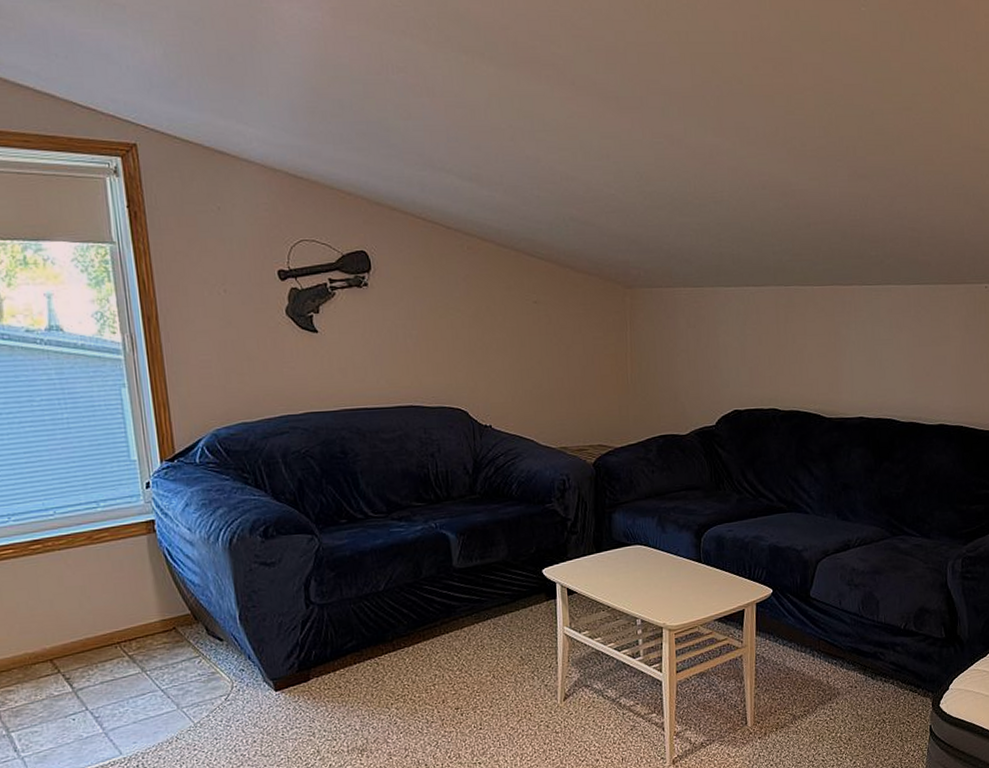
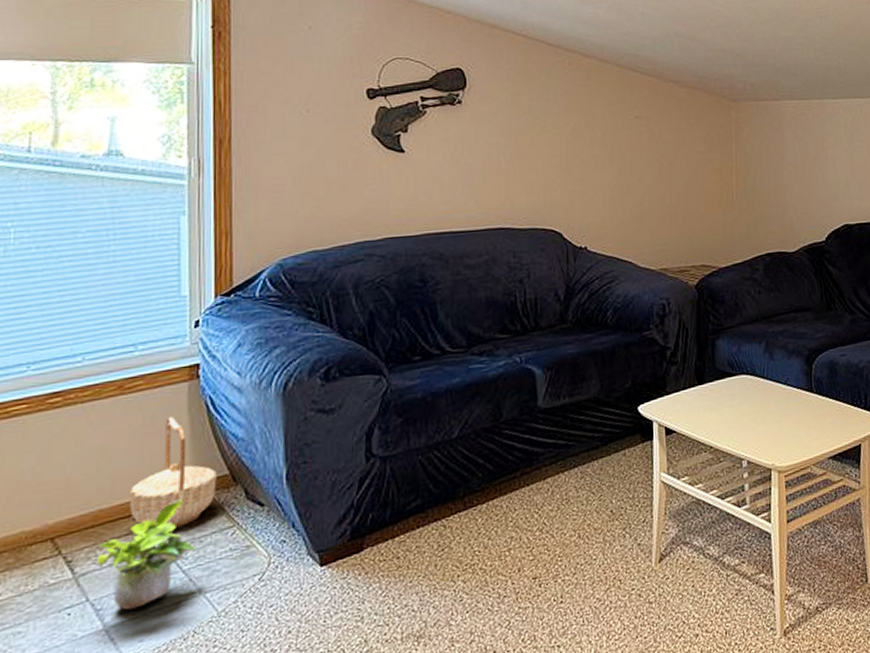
potted plant: none [90,633,170,719] -> present [97,499,196,611]
basket: none [109,564,182,655] -> present [129,416,217,527]

